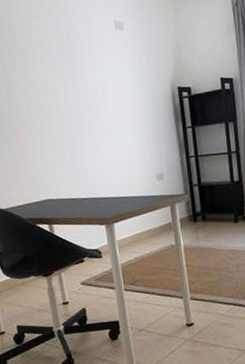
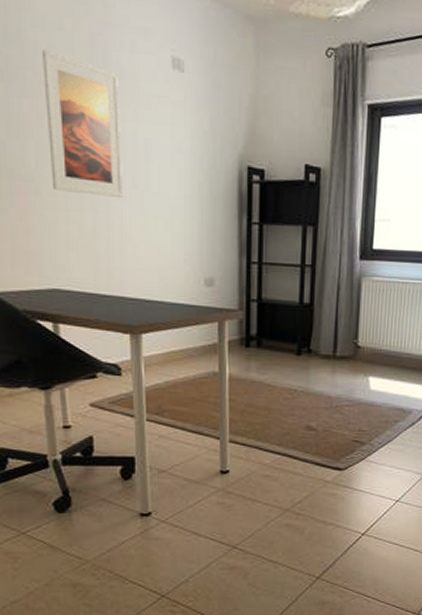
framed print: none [26,34,90,129] -> present [42,49,123,197]

